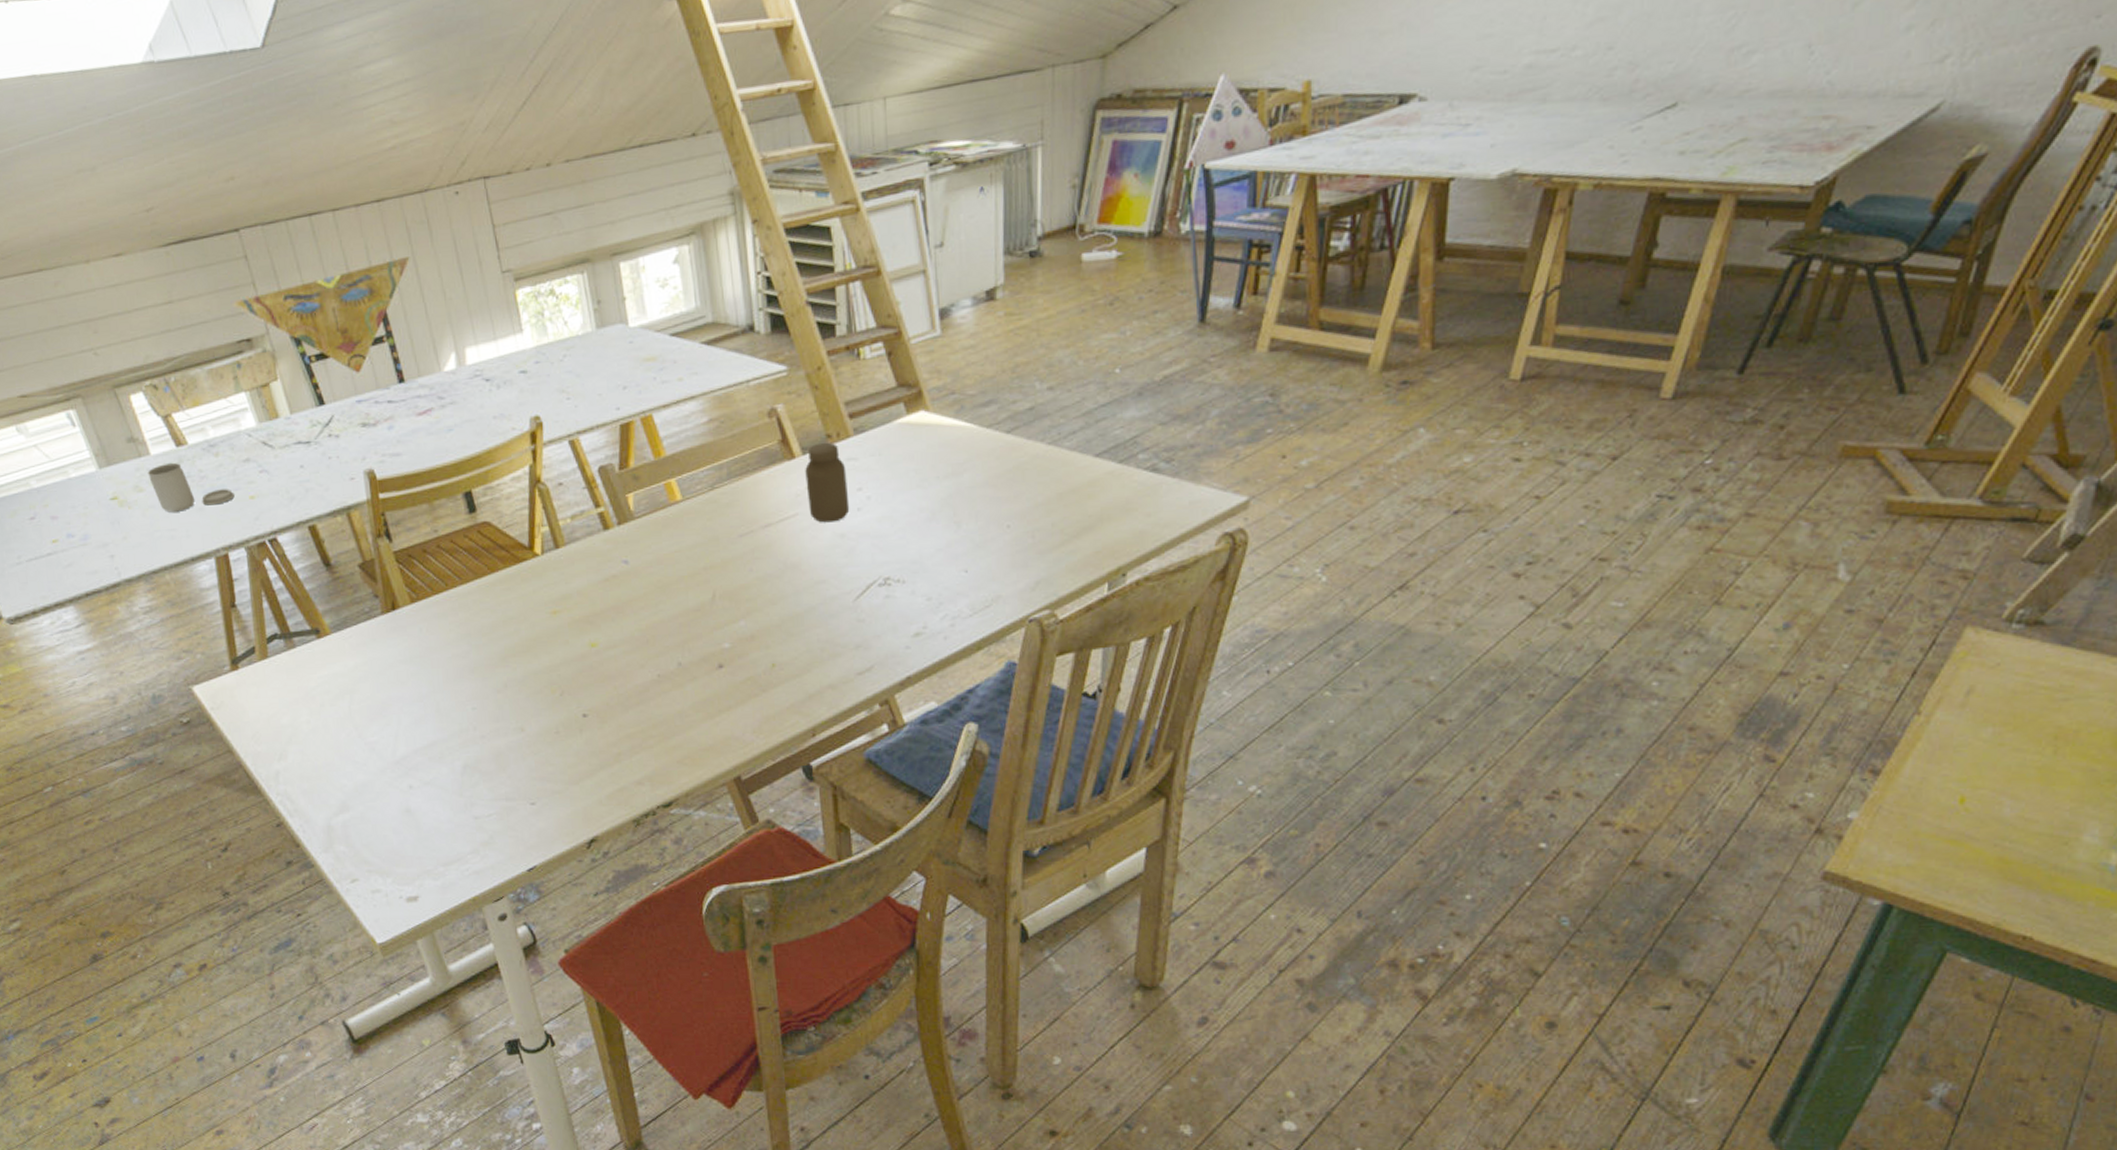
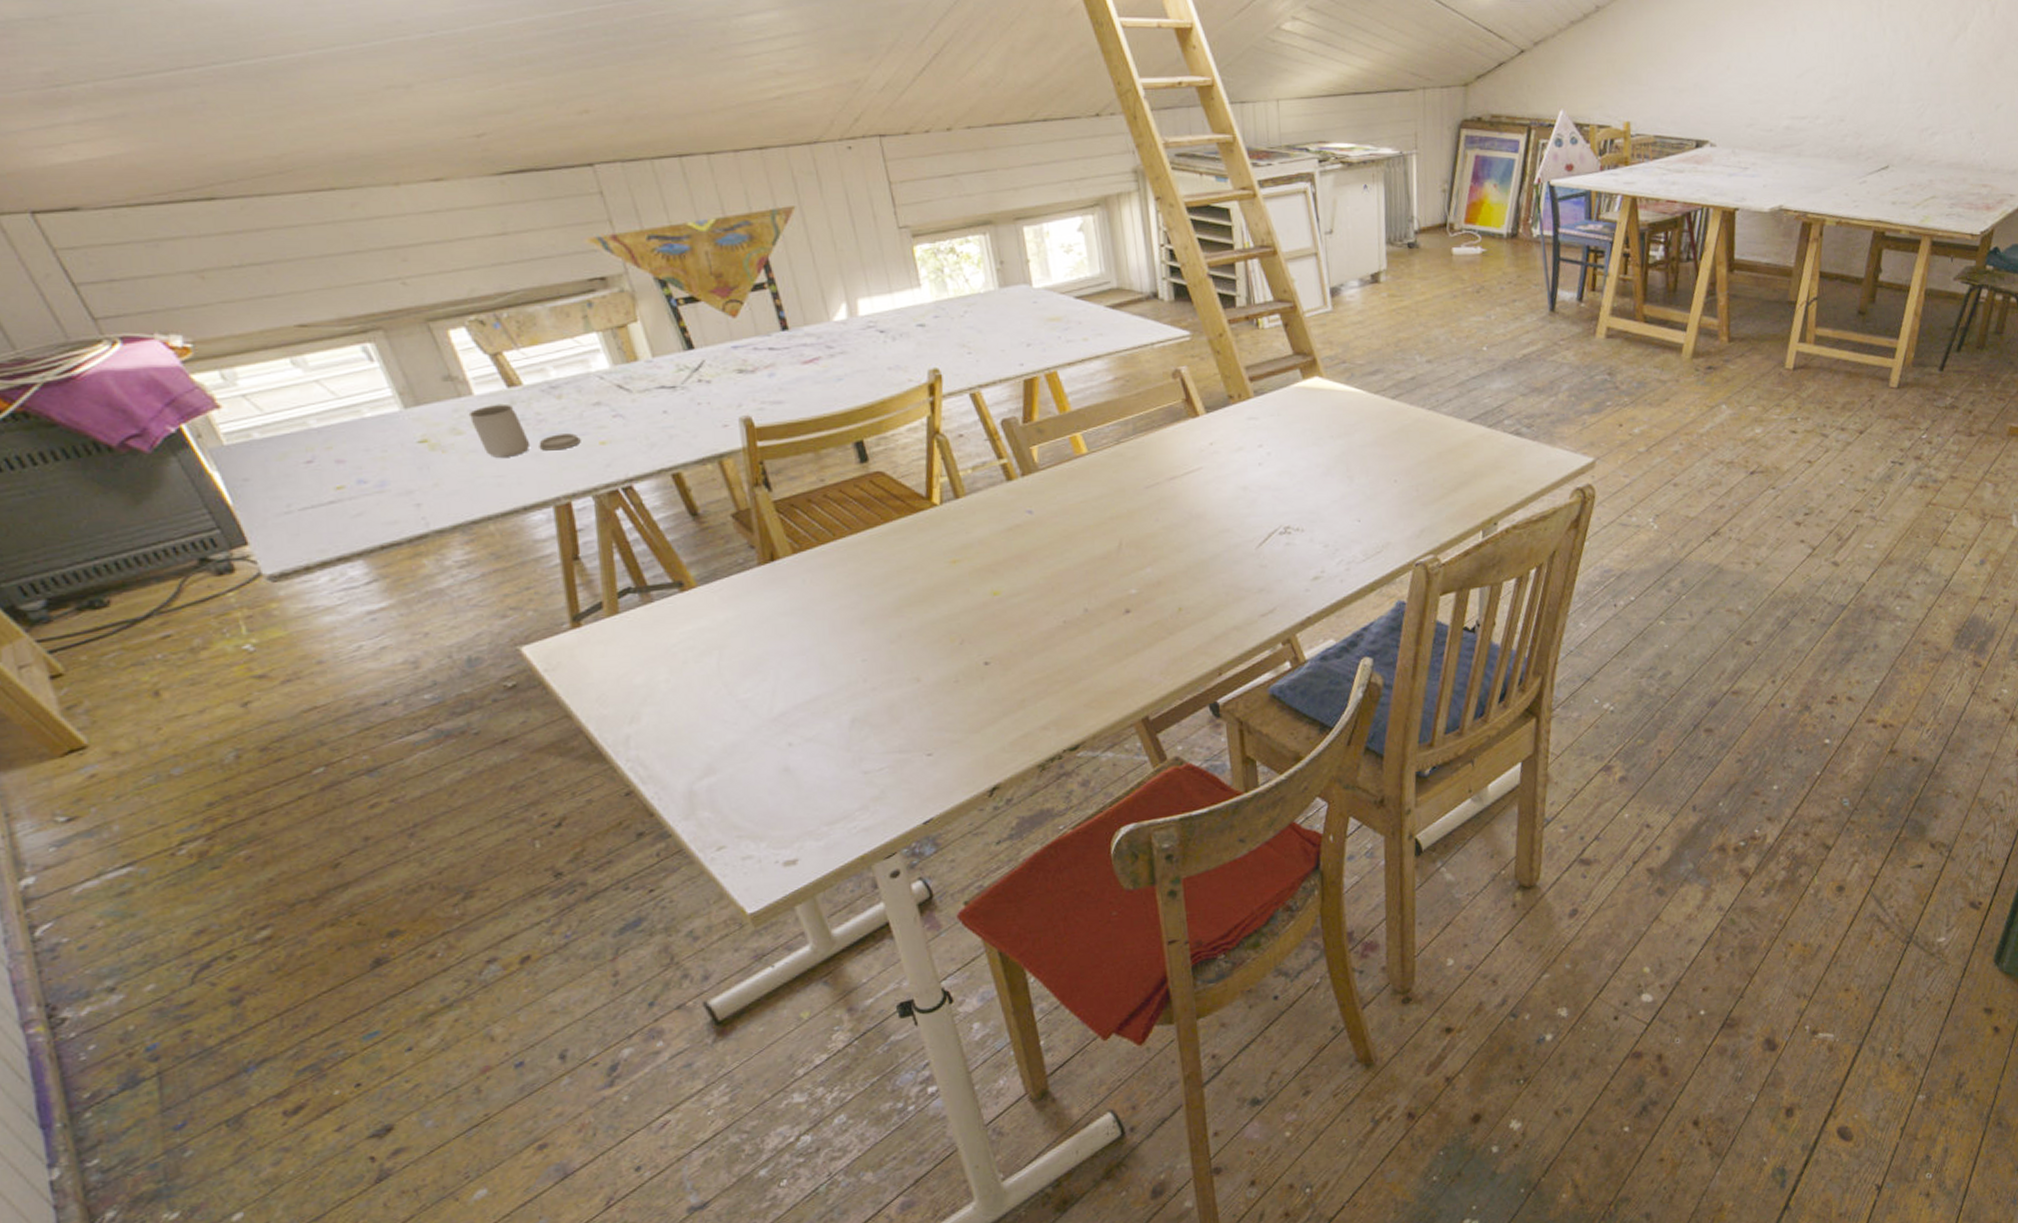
jar: present [805,442,850,523] -> none [1208,402,1252,476]

